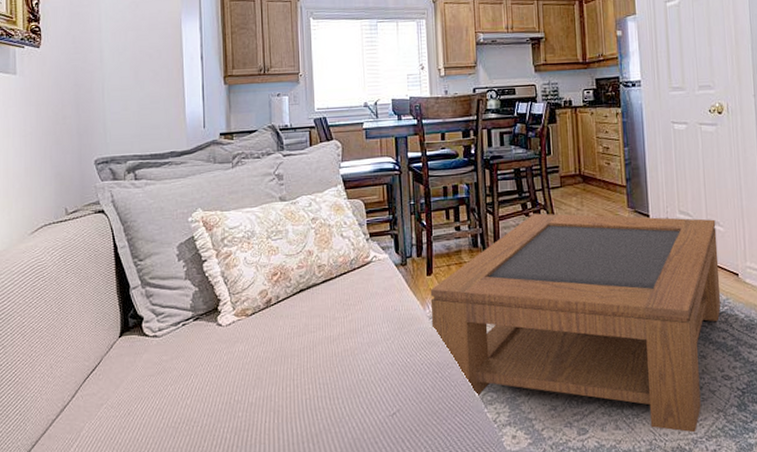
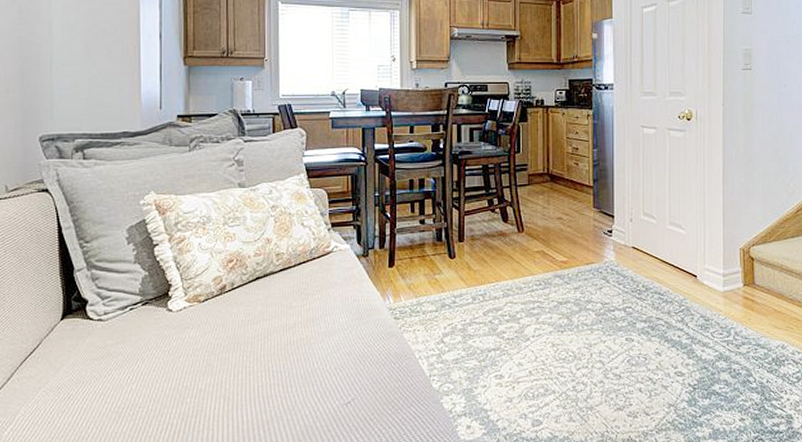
coffee table: present [430,213,721,433] -> none [391,210,679,426]

